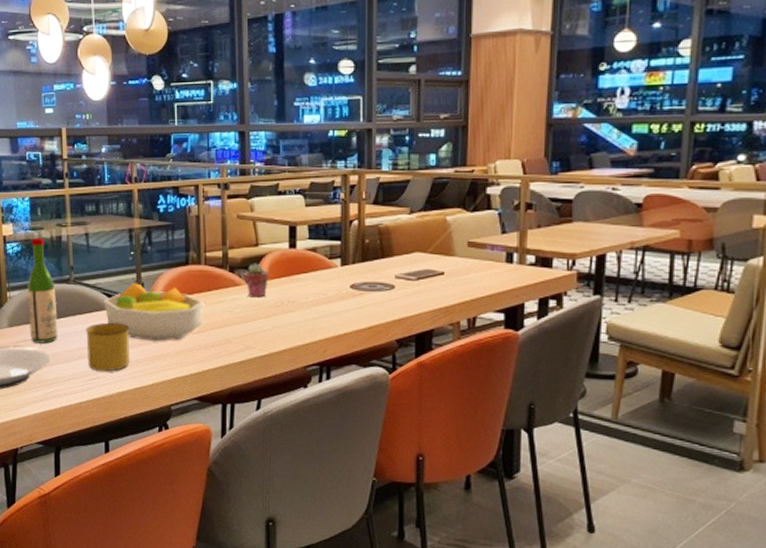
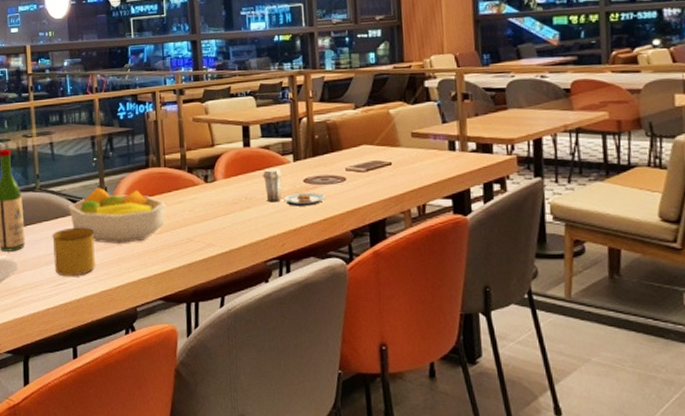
potted succulent: present [244,263,270,298] -> none [202,163,227,196]
plate: none [307,271,373,313] -> present [262,167,326,206]

